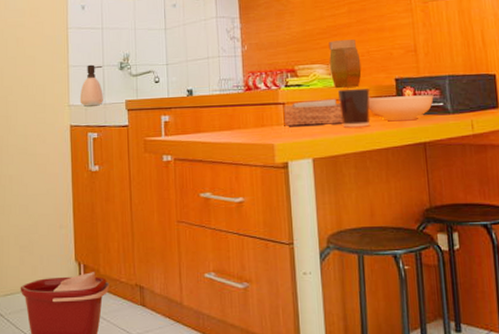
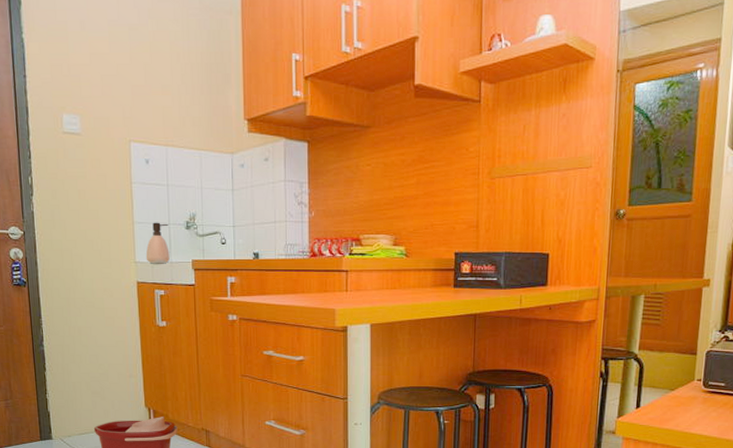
napkin holder: present [284,98,343,126] -> none [346,268,402,293]
jar: present [328,39,362,89] -> none [393,212,424,260]
mug: present [337,87,370,128] -> none [399,260,430,297]
bowl: present [368,95,434,122] -> none [427,270,489,293]

